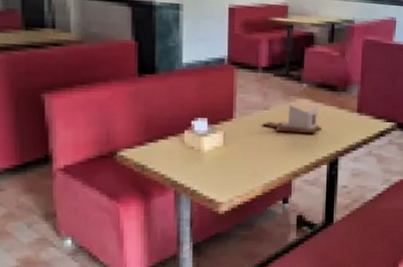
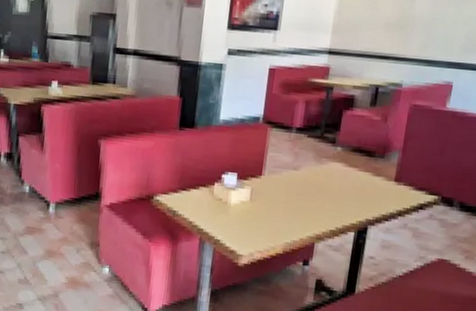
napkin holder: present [262,105,321,134] -> none [290,167,353,200]

